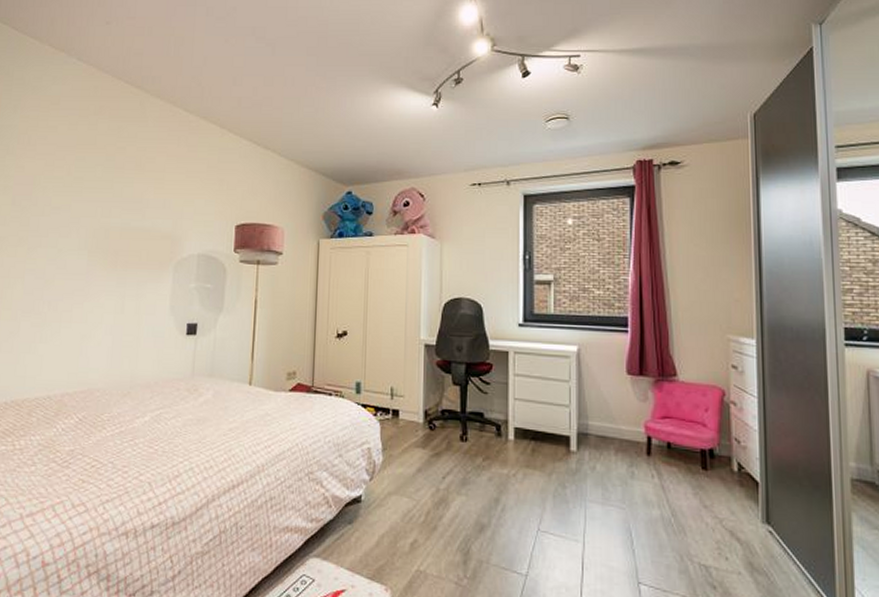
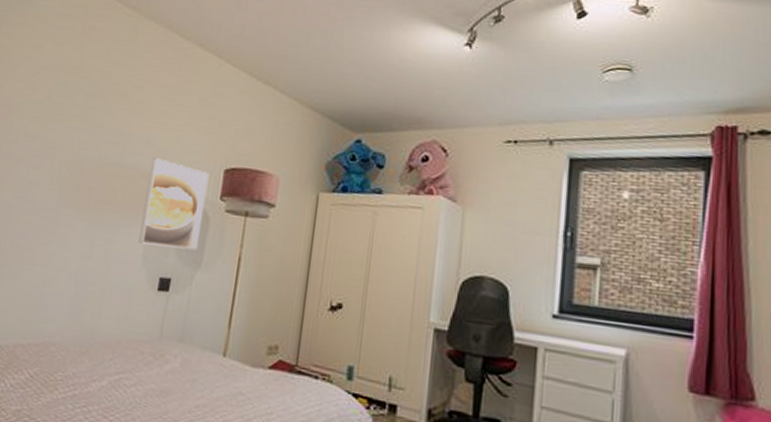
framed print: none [165,220,223,297] -> present [138,158,210,250]

